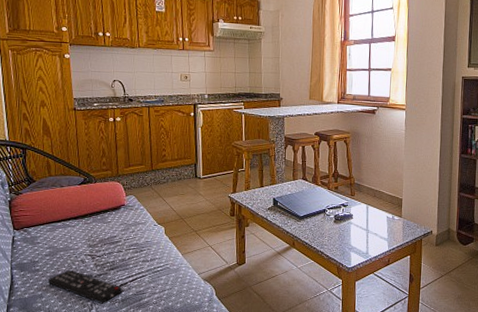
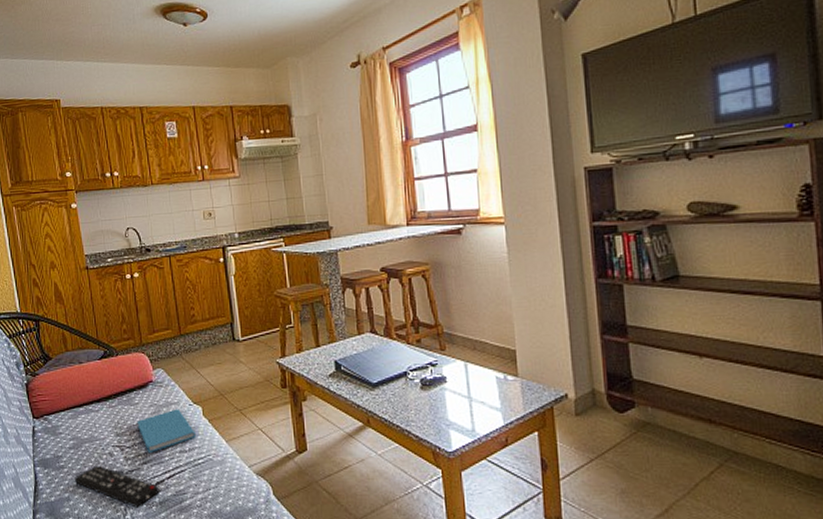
book: none [108,228,157,262] -> present [137,409,196,454]

